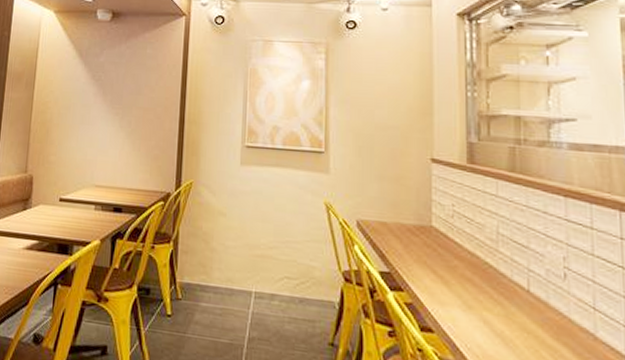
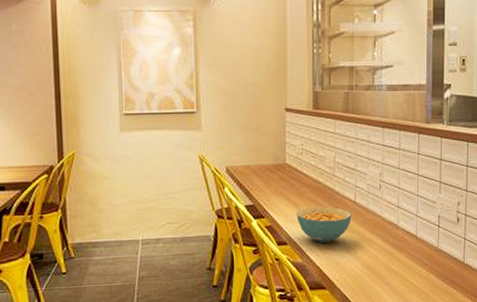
cereal bowl: none [446,287,525,340] -> present [296,206,352,242]

